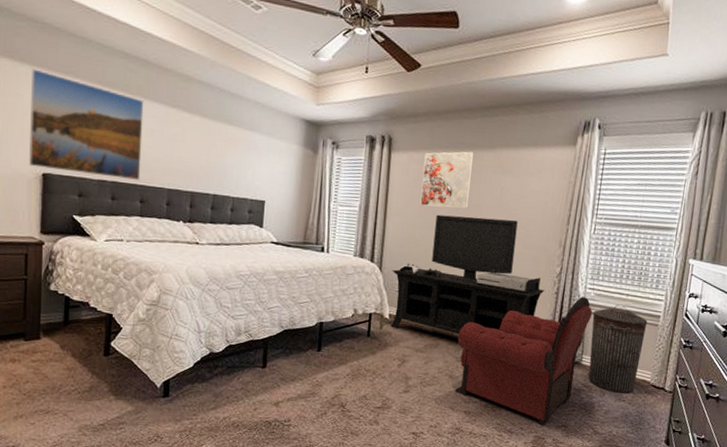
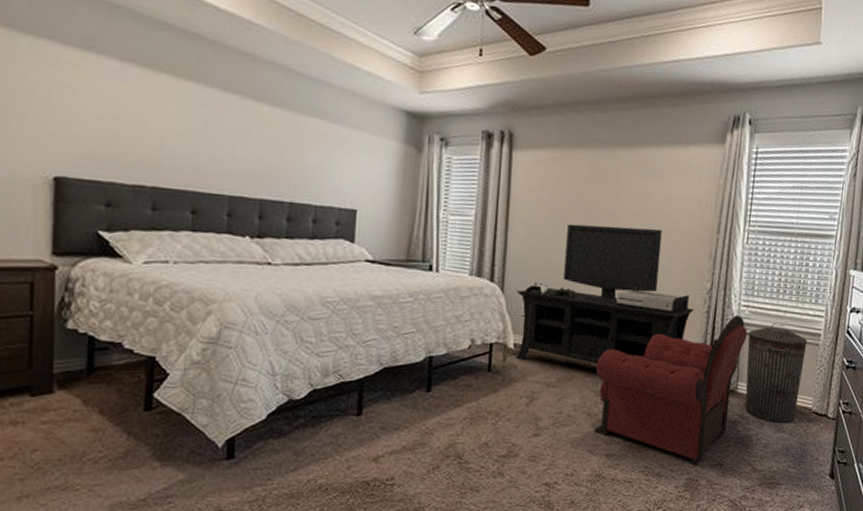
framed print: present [29,68,144,180] -> none [35,41,195,185]
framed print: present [420,151,474,209] -> none [548,149,610,217]

